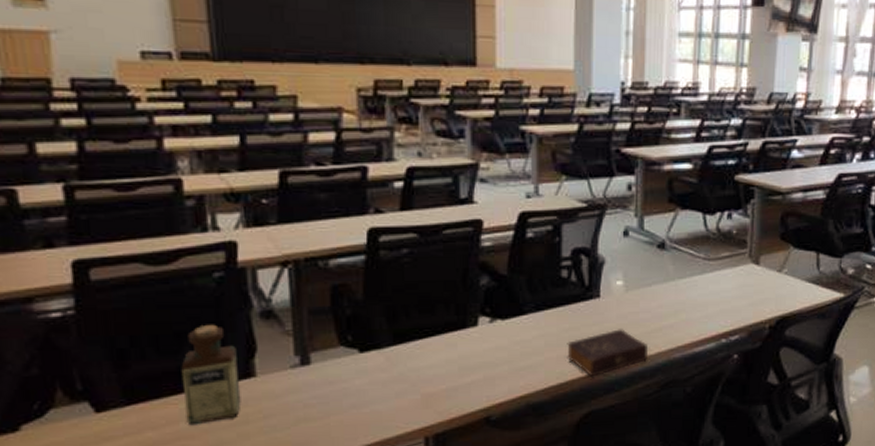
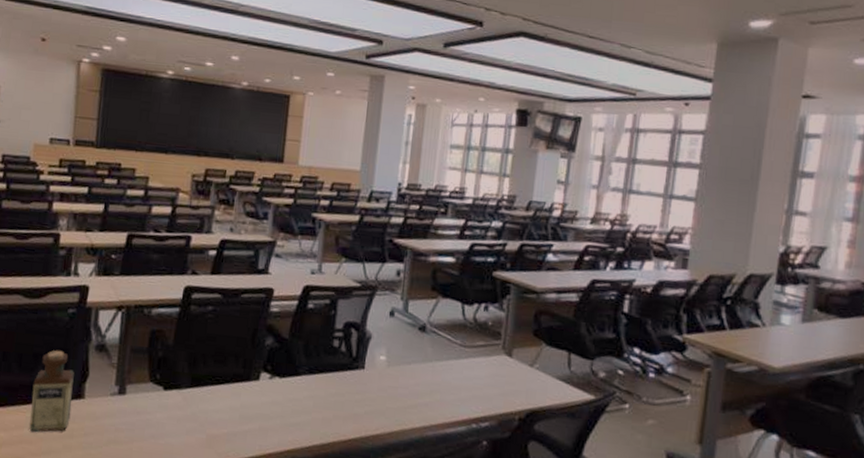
book: present [567,329,649,377] -> none [331,400,404,443]

